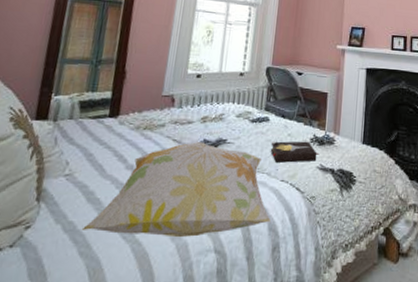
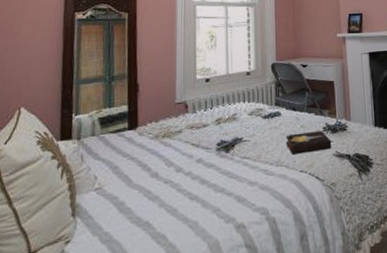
decorative pillow: present [81,142,271,237] -> none [117,143,295,240]

